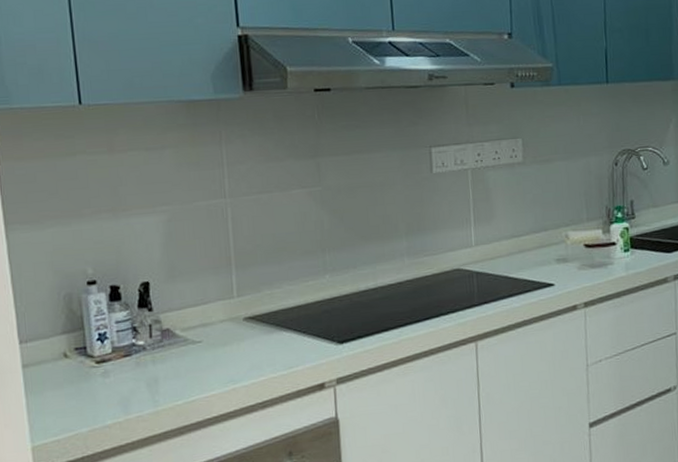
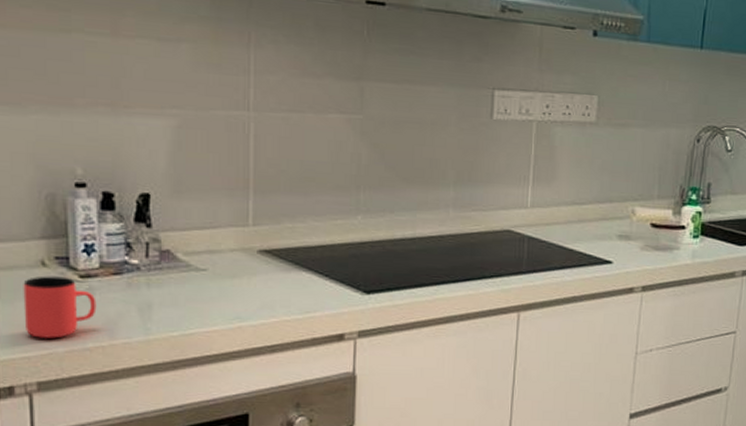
cup: none [50,364,112,422] -> present [23,276,97,338]

